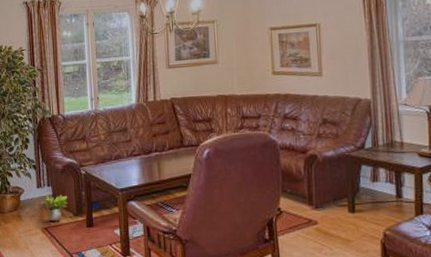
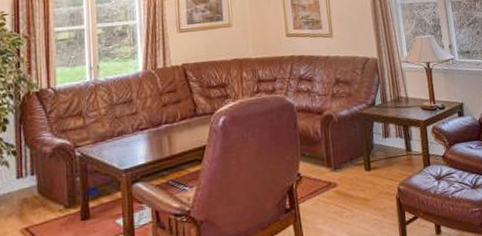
potted plant: present [41,193,68,222] -> none [21,184,58,219]

